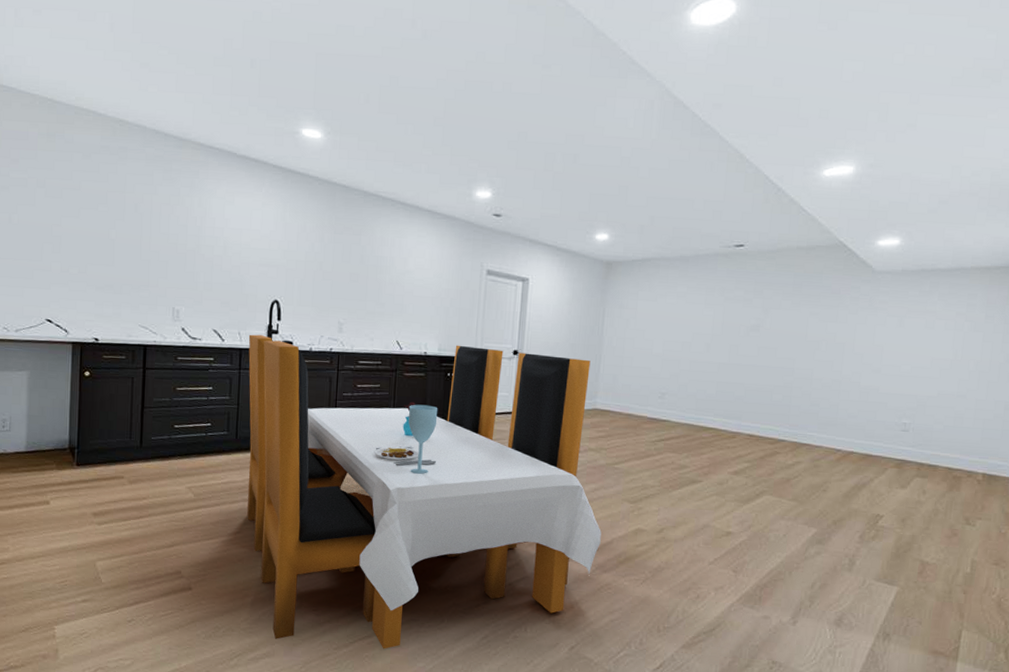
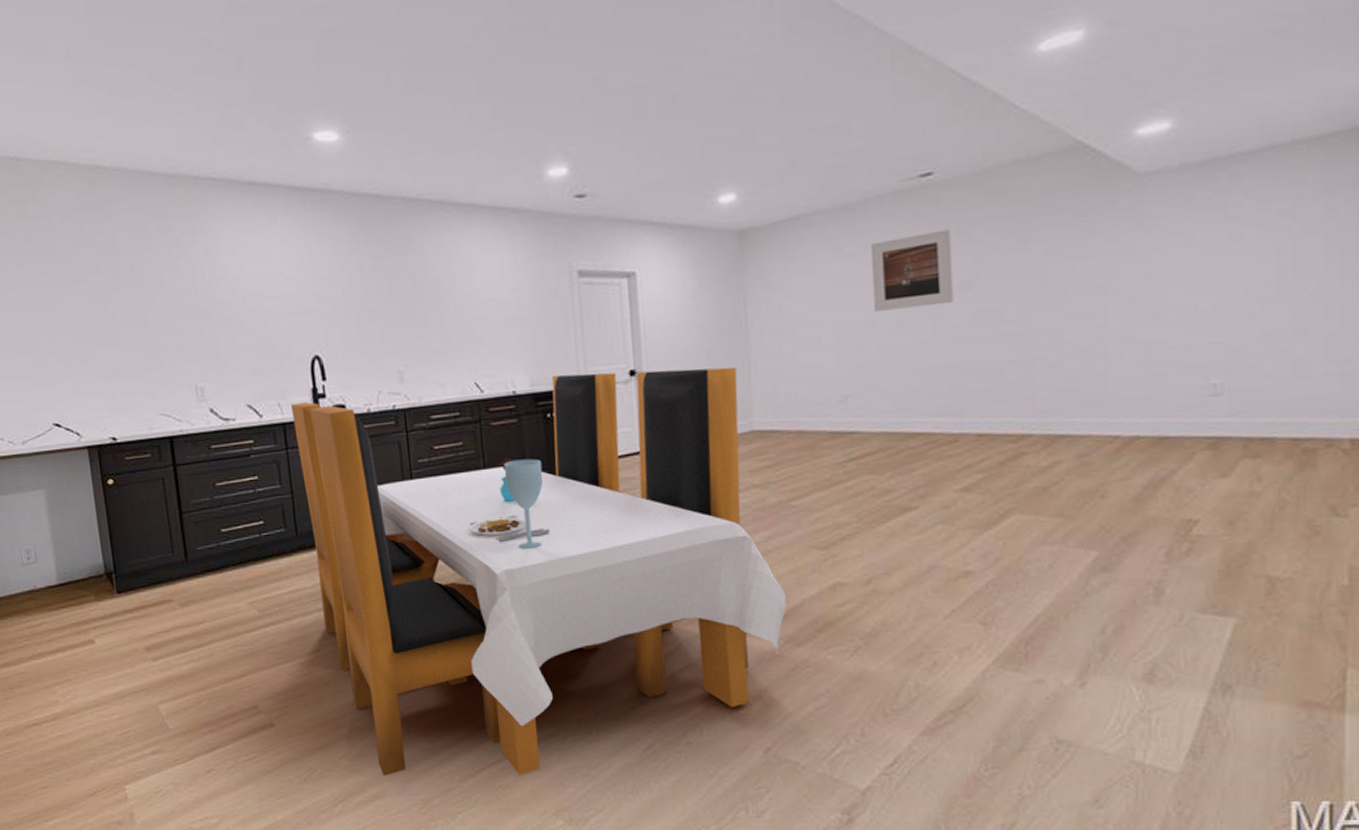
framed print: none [692,286,750,339] -> present [871,229,954,311]

